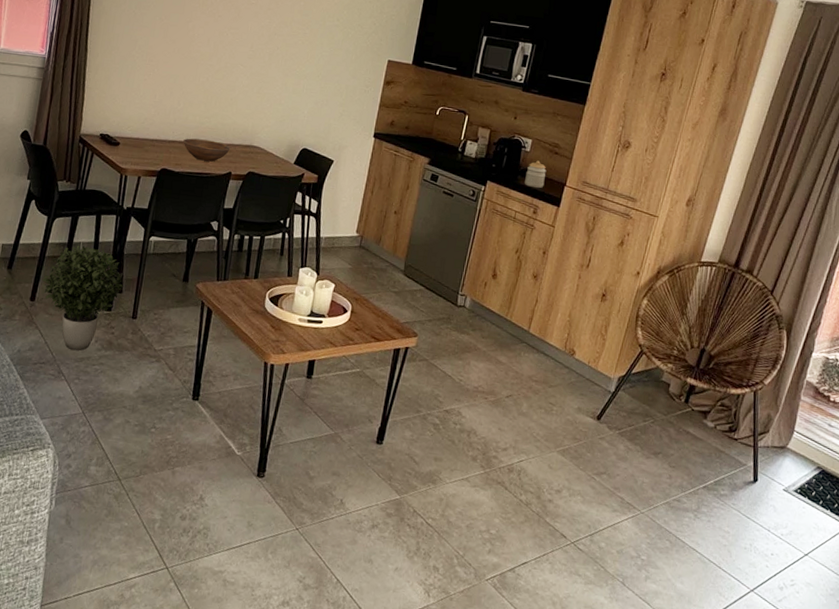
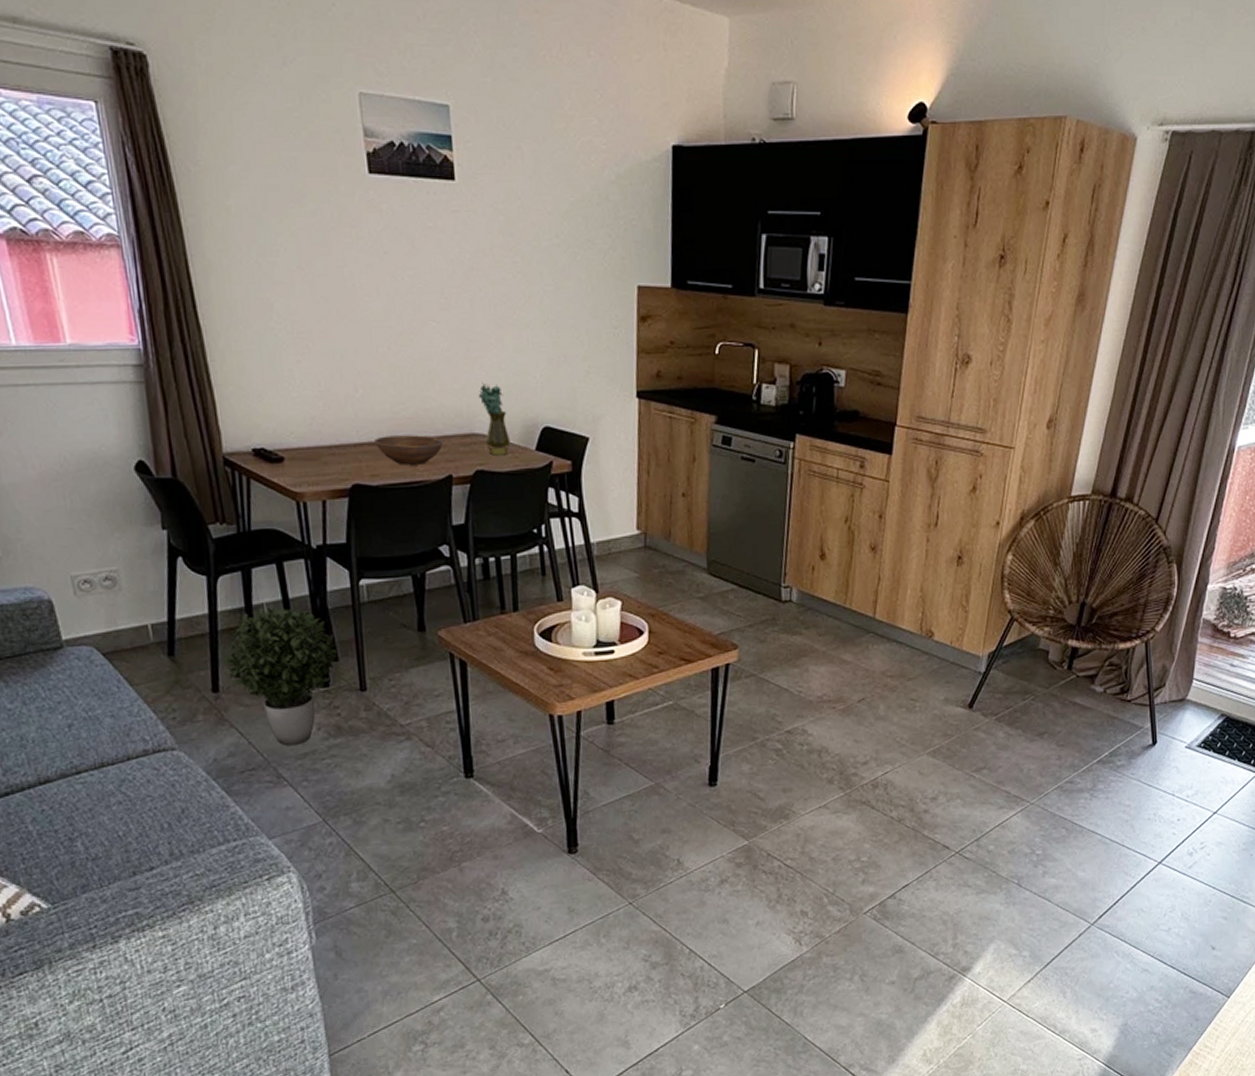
vase: none [260,111,279,164] -> present [478,382,510,456]
jar: present [524,160,547,189] -> none [843,397,870,435]

